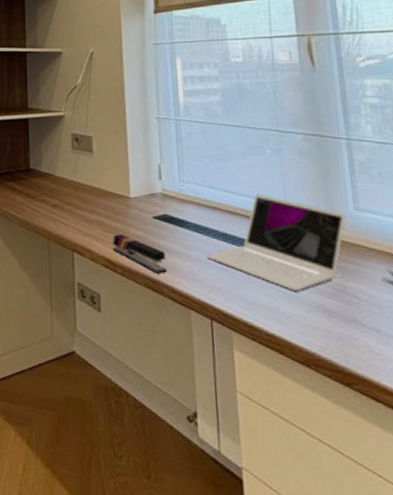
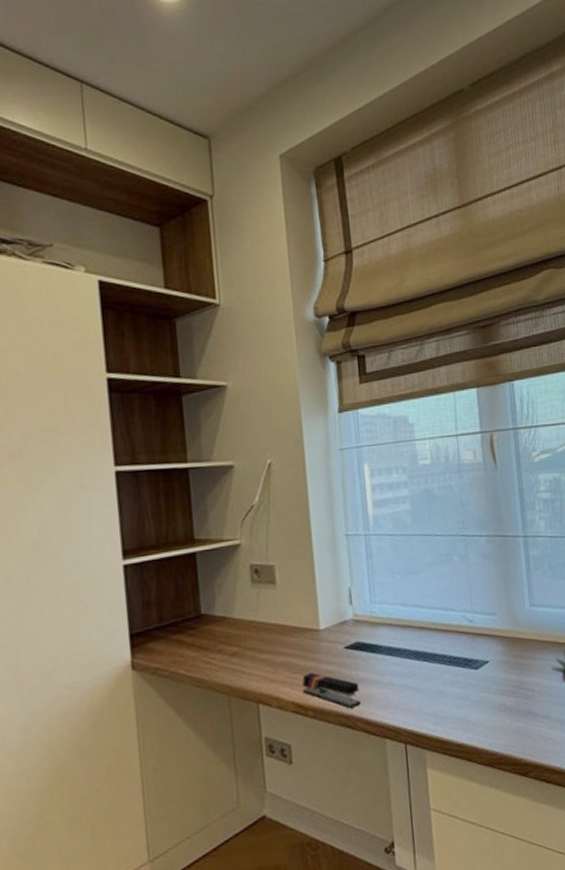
laptop: present [207,193,346,291] -> none [400,604,523,697]

